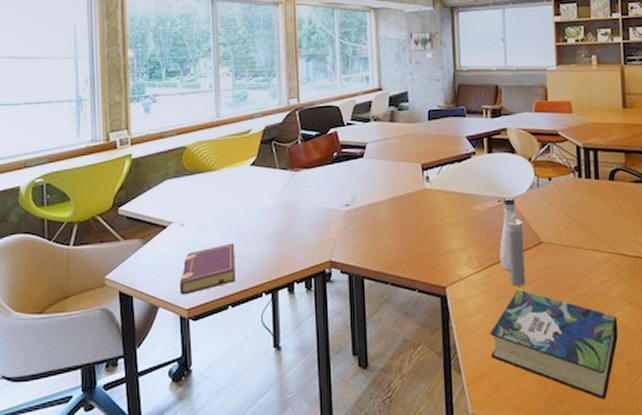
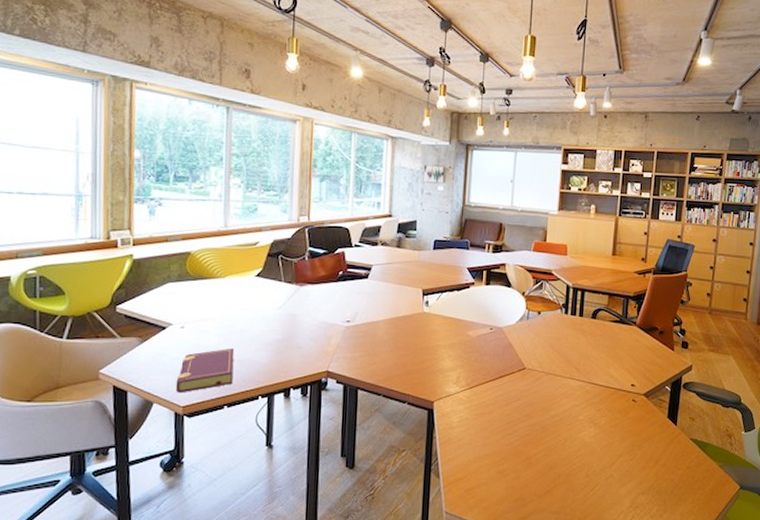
book: present [490,289,619,399] -> none [468,407,583,504]
water bottle: present [499,197,526,286] -> none [486,326,510,405]

